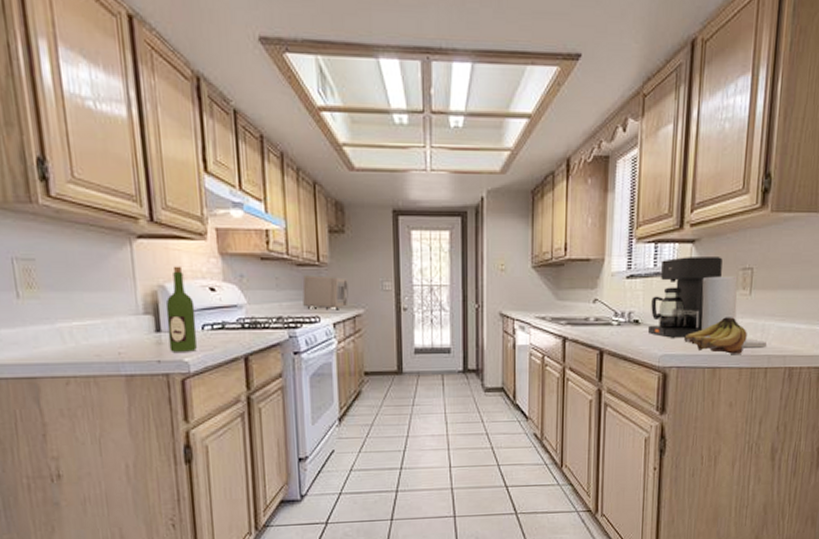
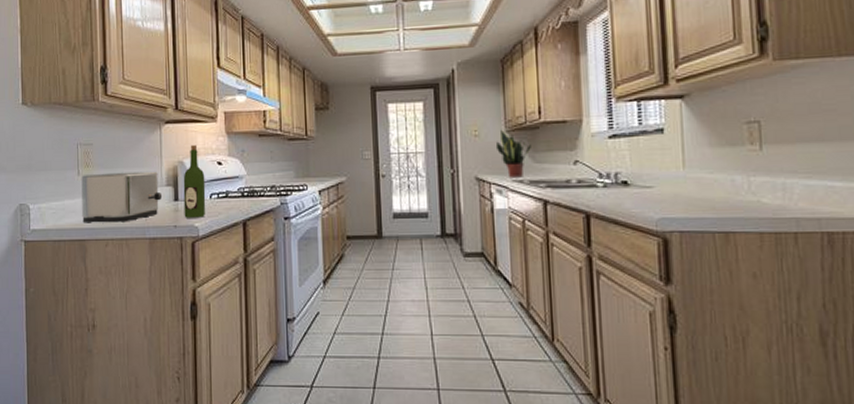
toaster: none [22,296,140,358] -> present [81,171,163,223]
microwave: present [302,275,348,310] -> none [293,148,332,179]
potted plant: none [521,264,557,315] -> present [495,129,533,178]
coffee maker: present [647,257,723,339] -> none [638,111,721,201]
fruit: present [684,317,747,354] -> none [684,175,764,217]
paper towel: present [701,276,767,348] -> none [697,131,793,210]

